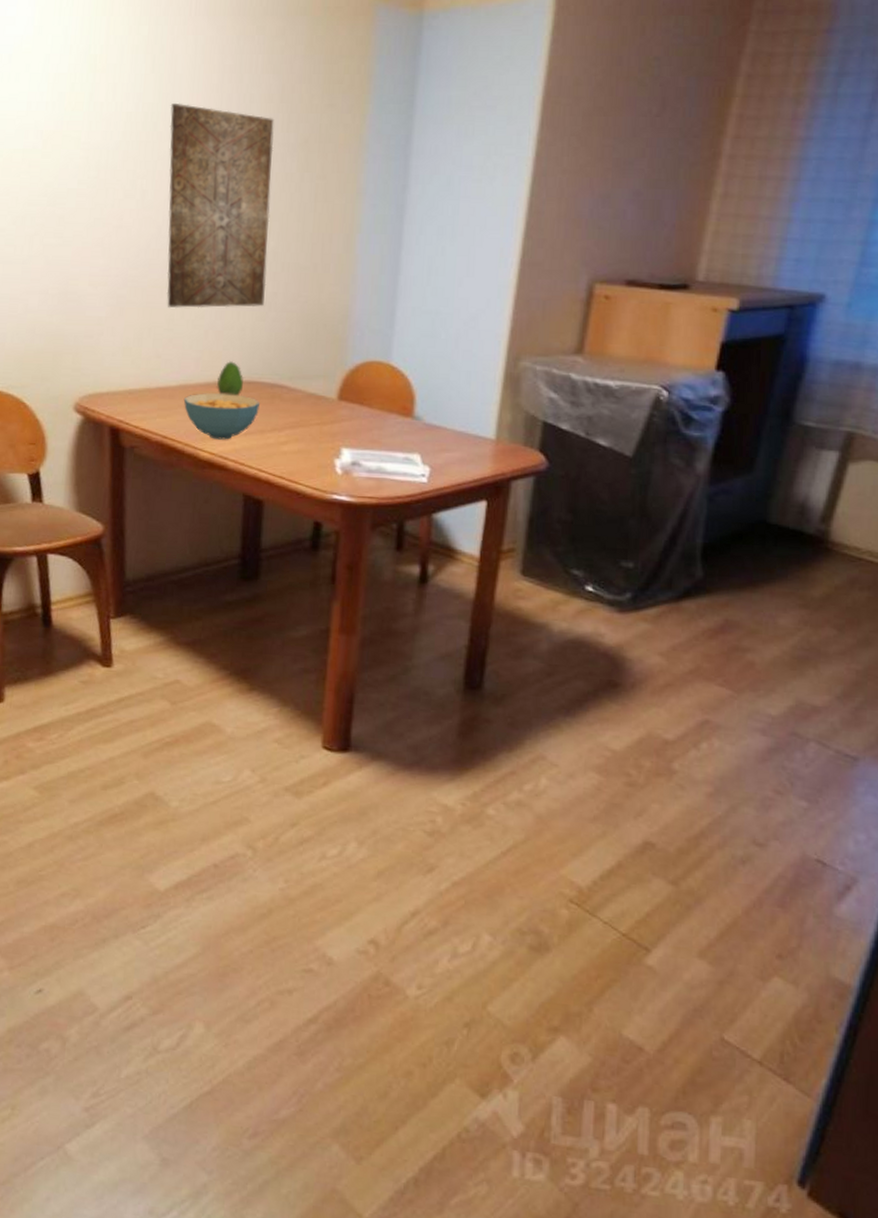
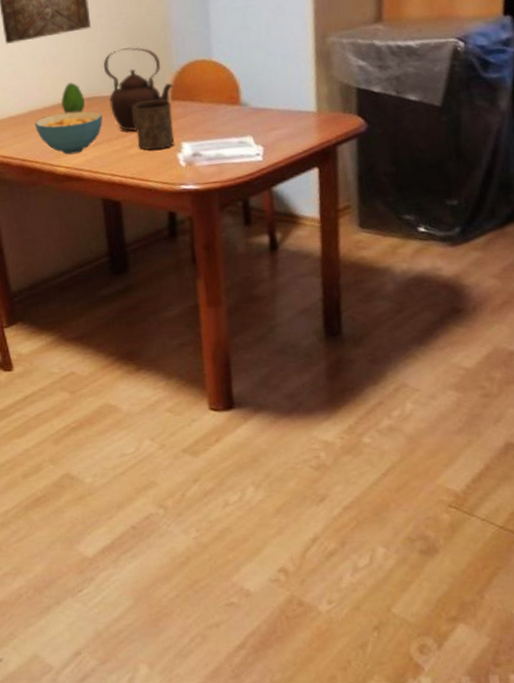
teapot: none [270,334,344,427] -> present [103,47,174,131]
cup: none [293,396,337,451] -> present [132,100,175,150]

